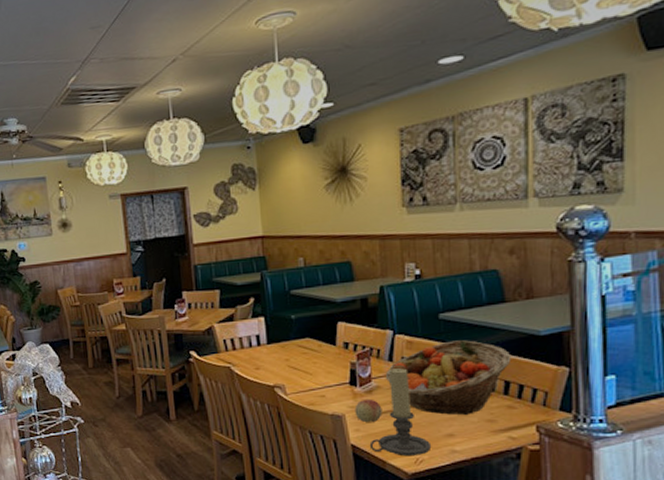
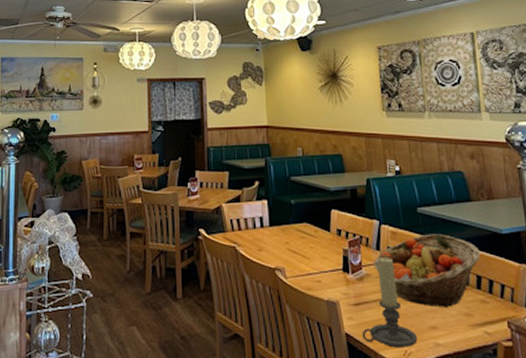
fruit: present [354,399,382,422] -> none [347,286,373,310]

